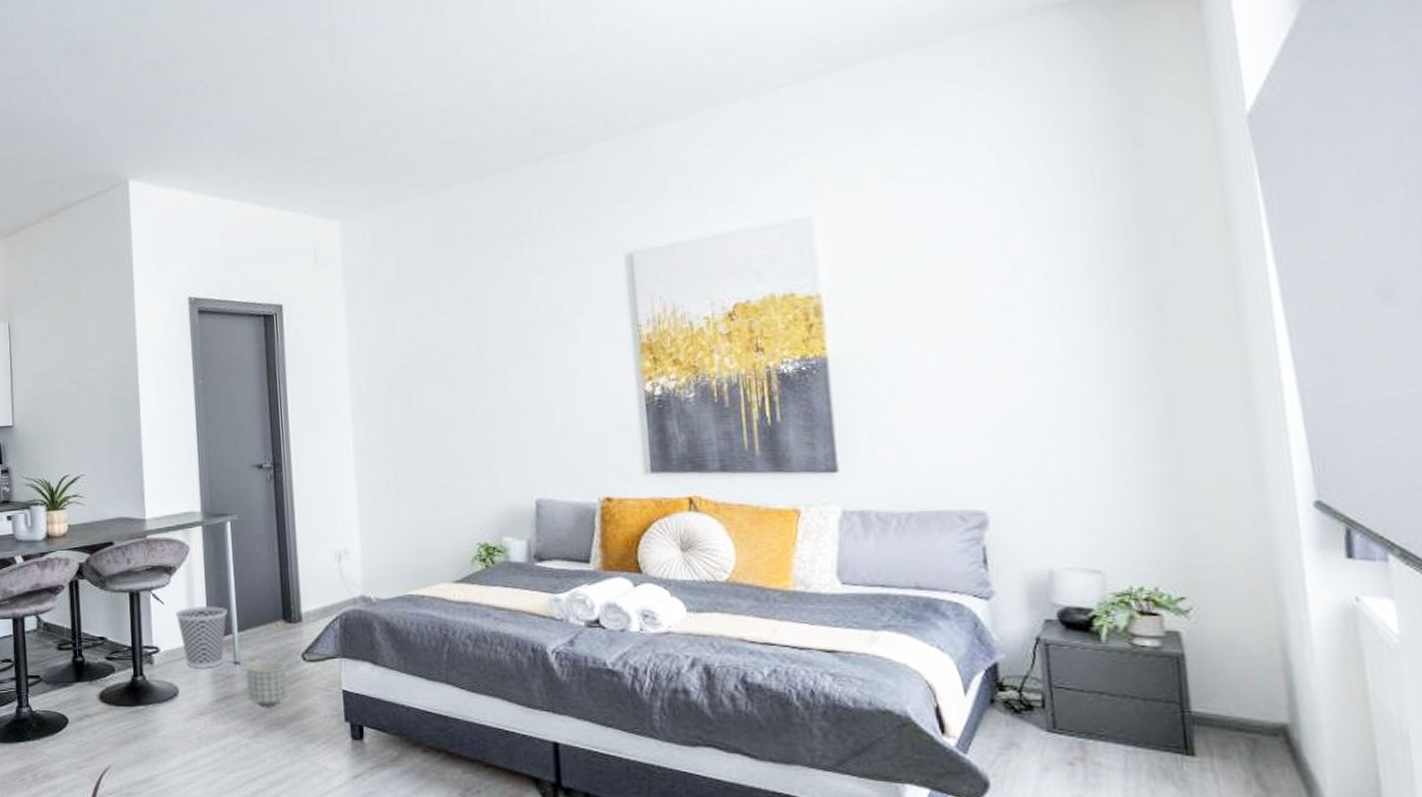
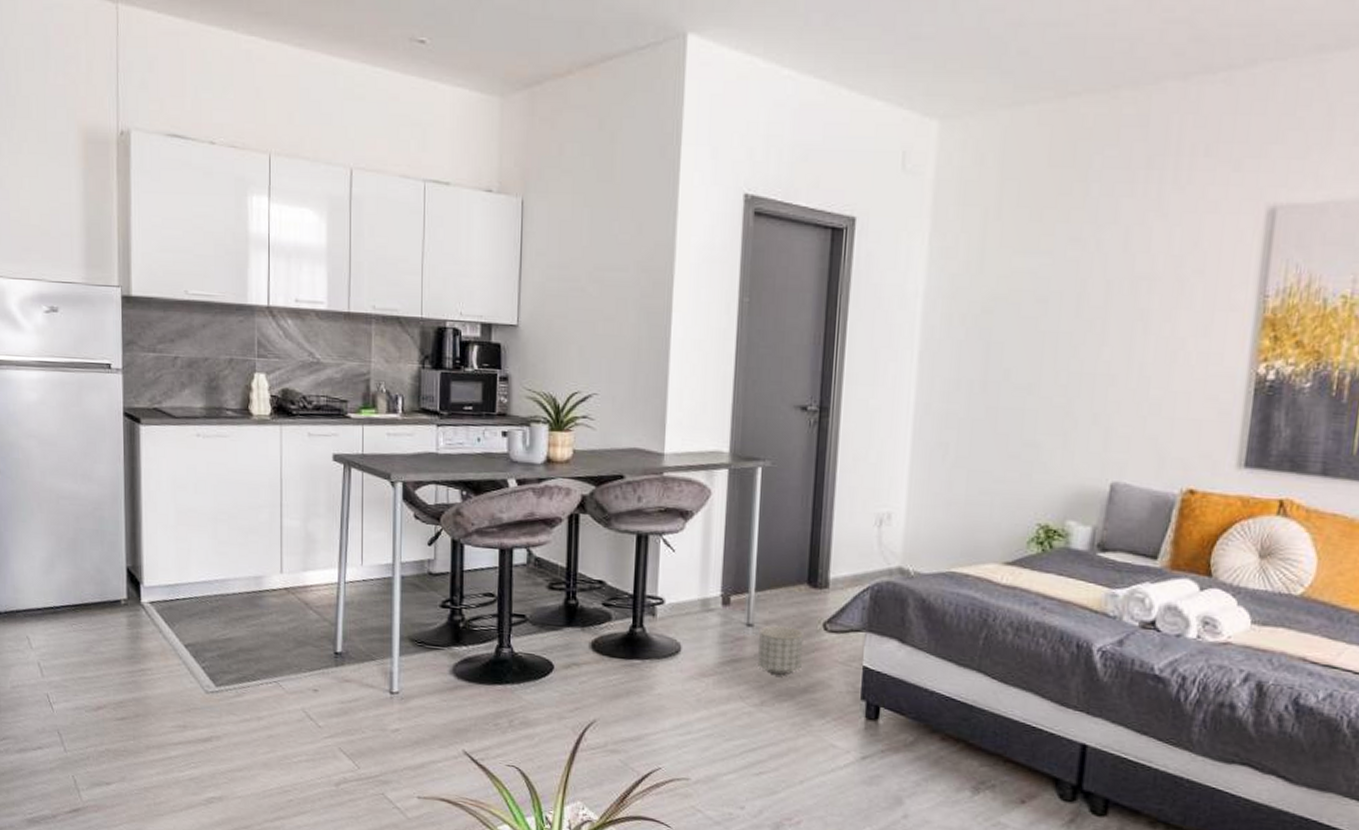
wastebasket: present [175,606,228,668] -> none [686,558,747,628]

